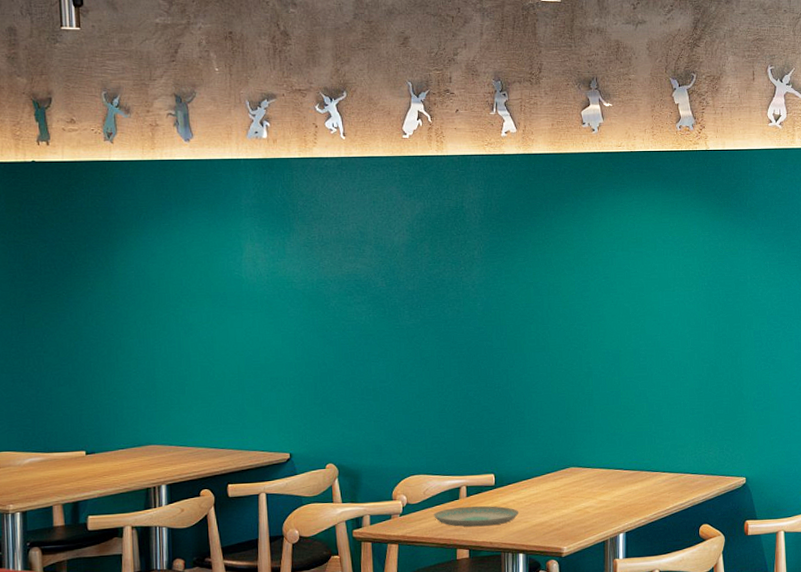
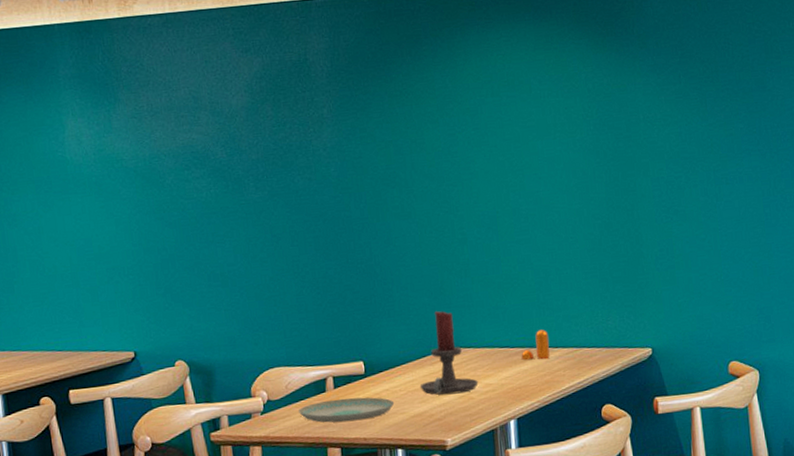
candle holder: none [542,434,594,508] -> present [419,311,479,395]
pepper shaker: none [632,456,658,482] -> present [521,329,550,361]

